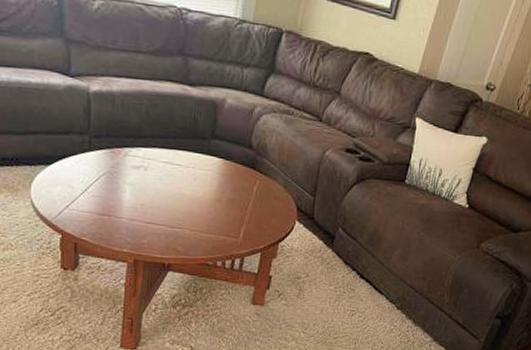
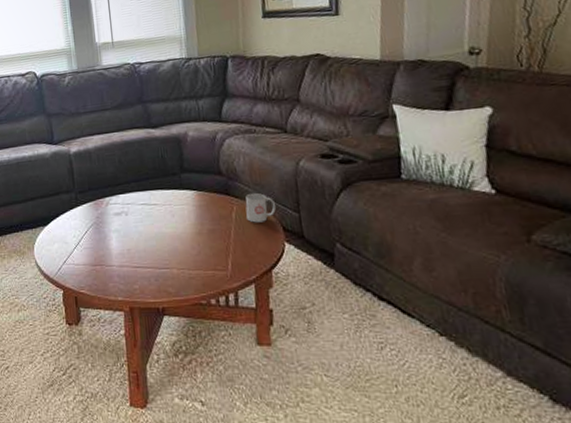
mug: none [267,171,295,200] -> present [245,192,276,223]

